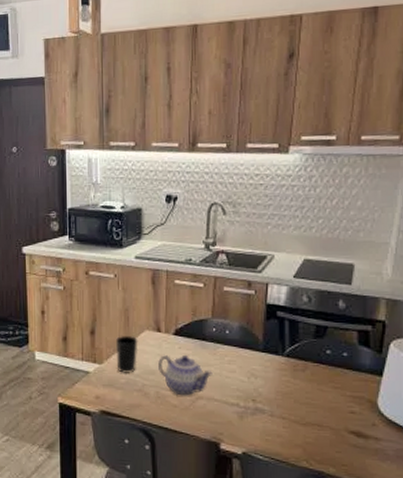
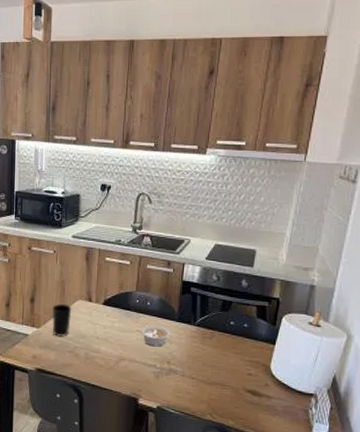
teapot: present [158,355,213,396] -> none [88,322,135,358]
legume: none [214,356,255,383] -> present [136,324,170,347]

